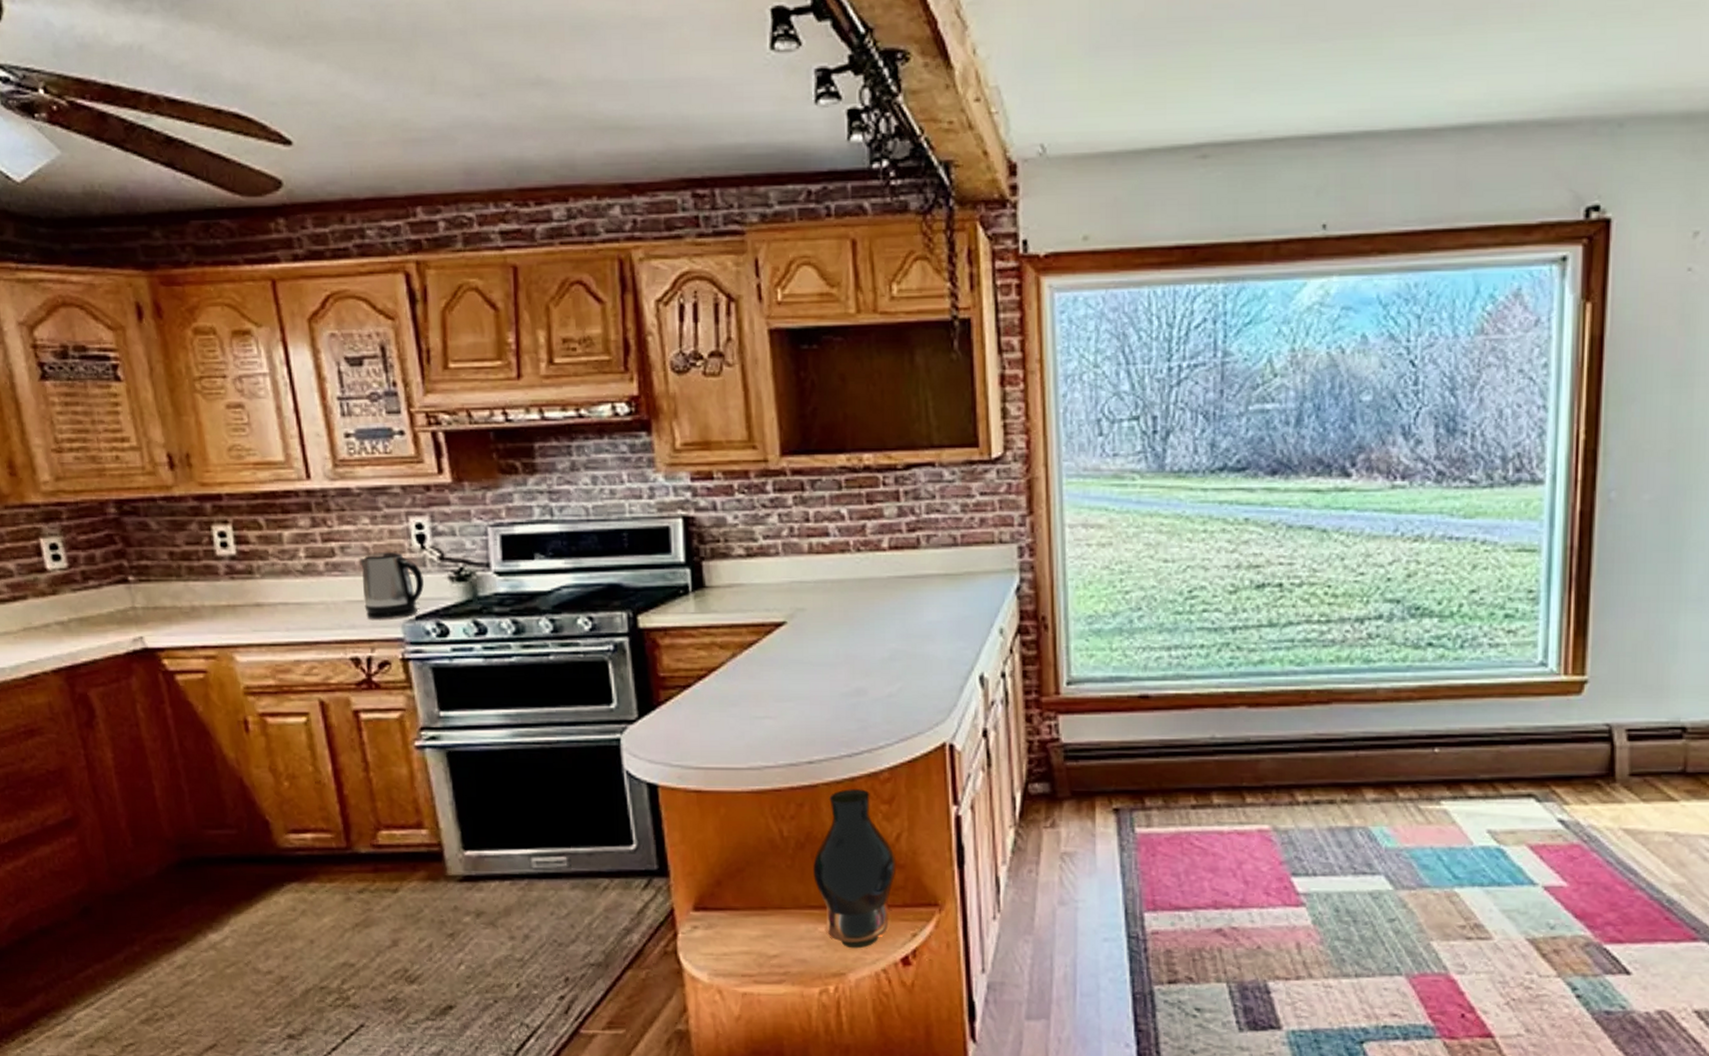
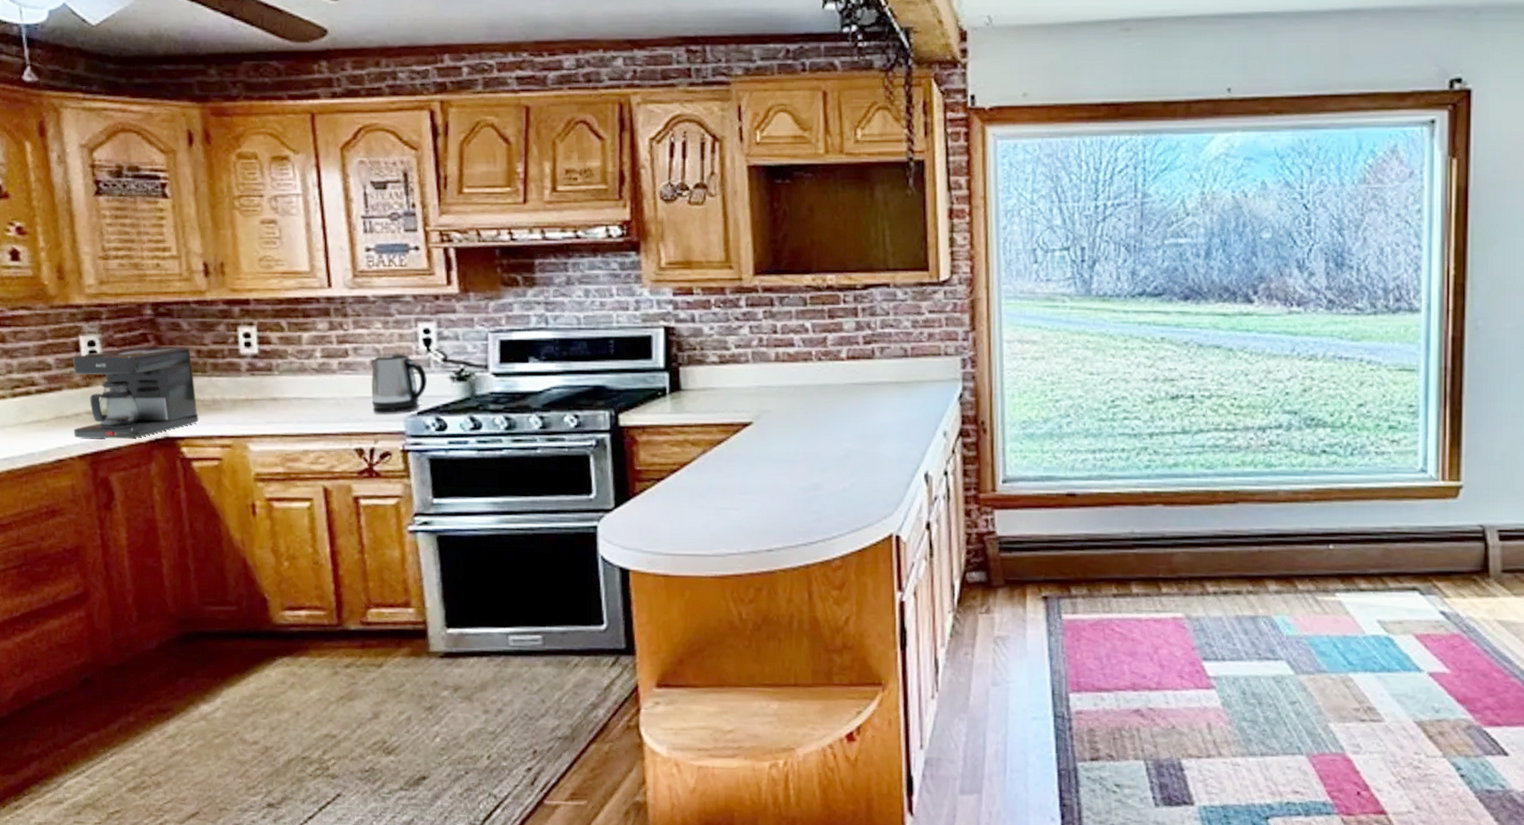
coffee maker: none [34,548,178,652] -> present [72,346,199,439]
vase: present [812,789,897,949] -> none [767,575,845,725]

